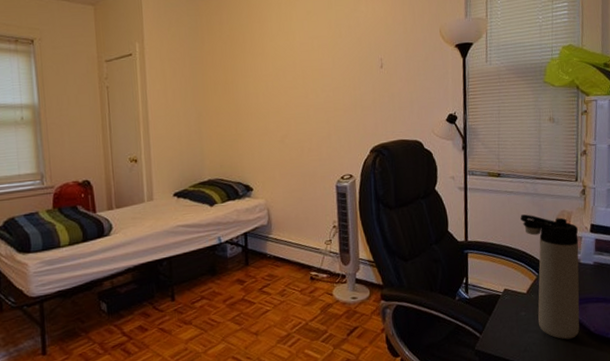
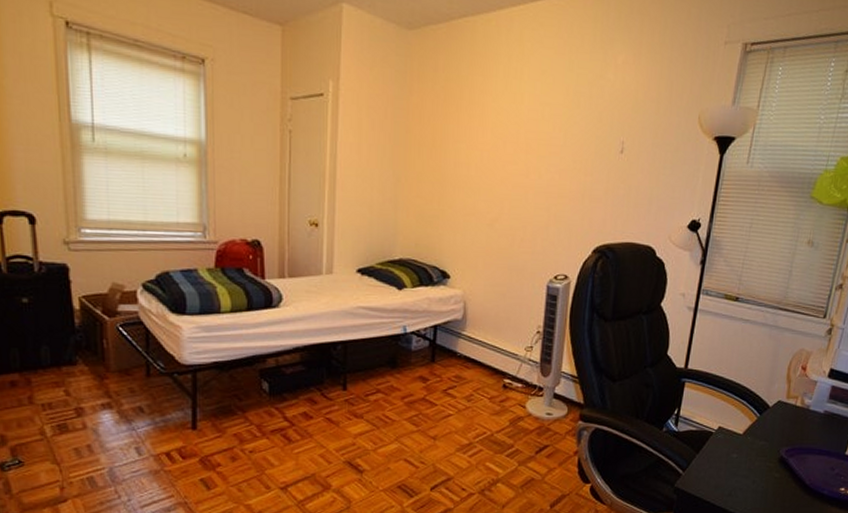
thermos bottle: present [520,214,580,340] -> none [749,347,815,489]

